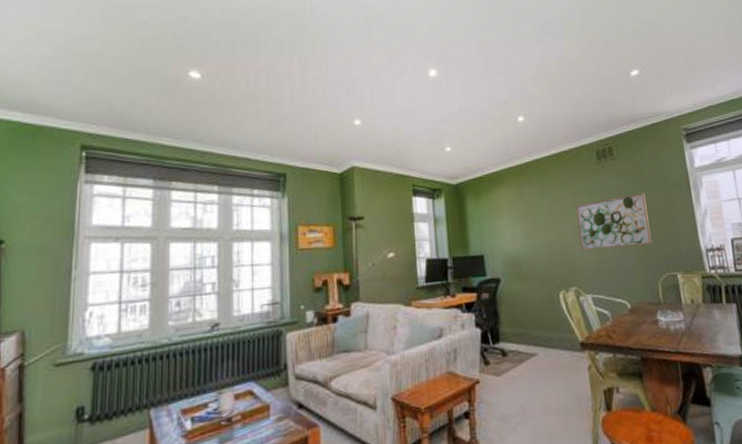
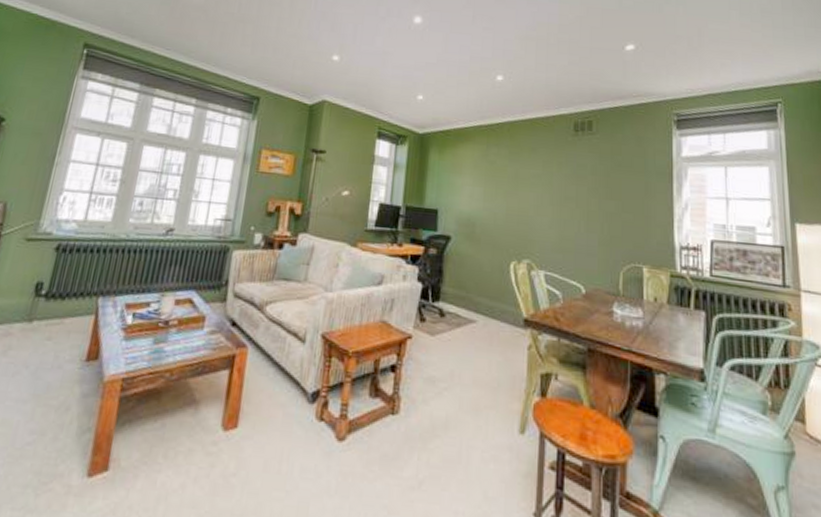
wall art: present [576,193,652,251] -> none [540,173,620,230]

